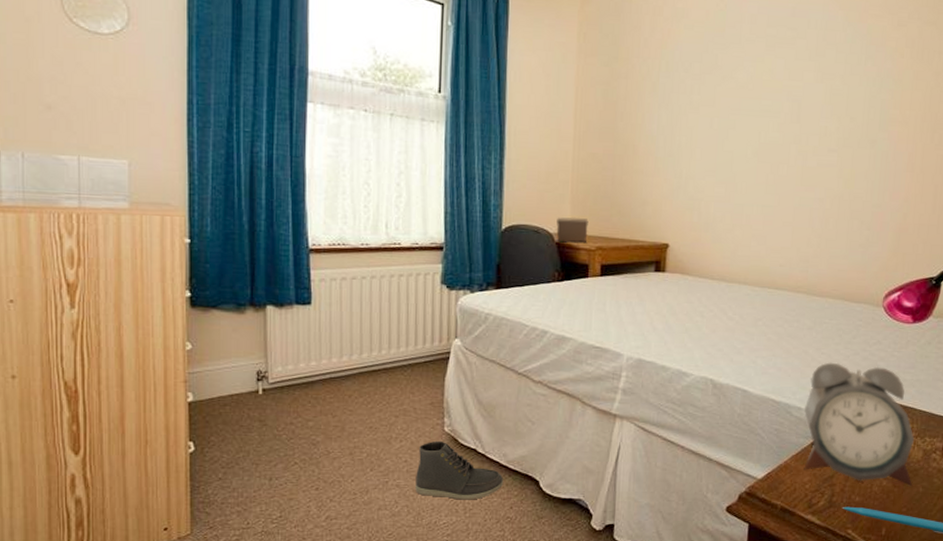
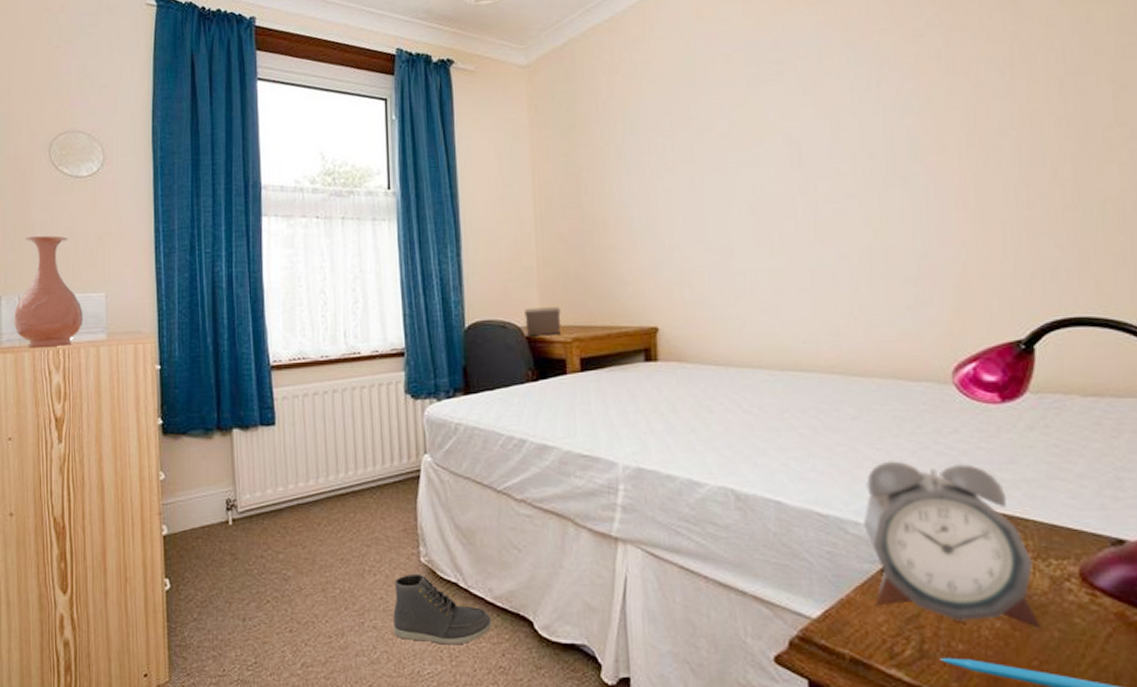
vase: none [16,90,102,211] -> present [14,235,83,349]

